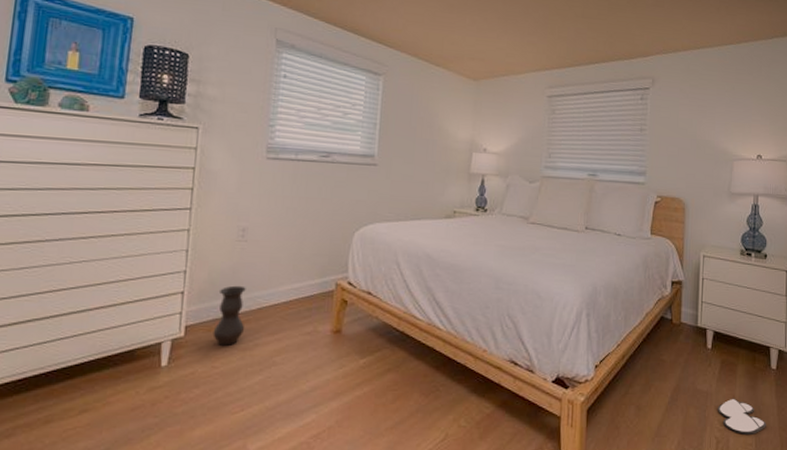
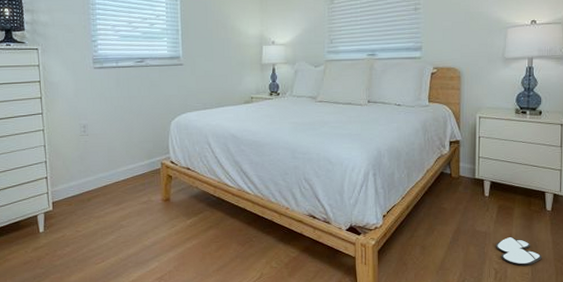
vase: present [212,285,246,347] -> none [72,169,97,216]

